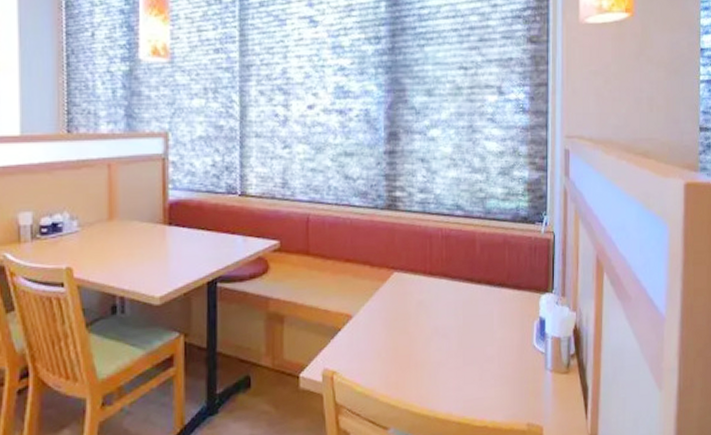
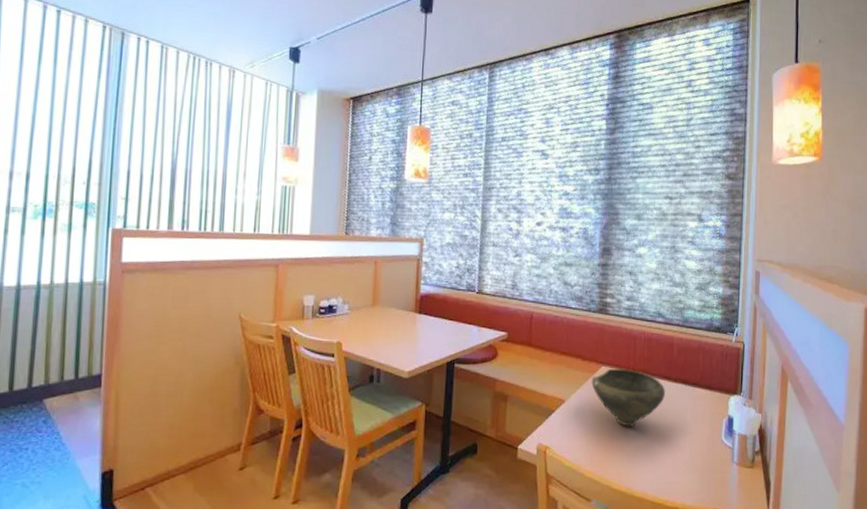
bowl: none [382,272,468,340] -> present [591,368,665,427]

